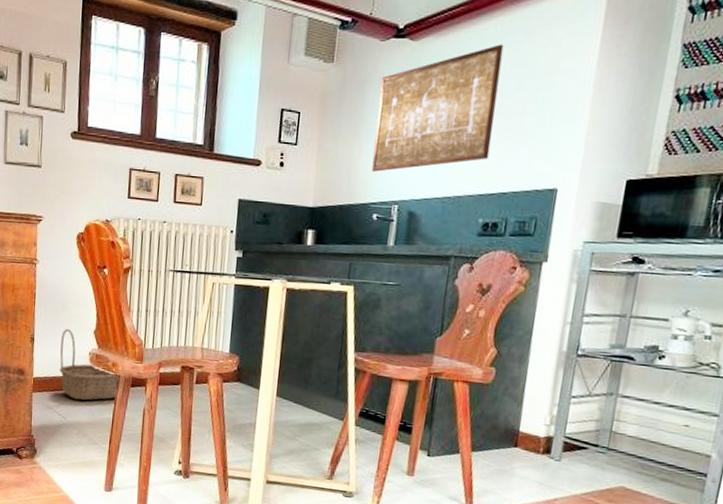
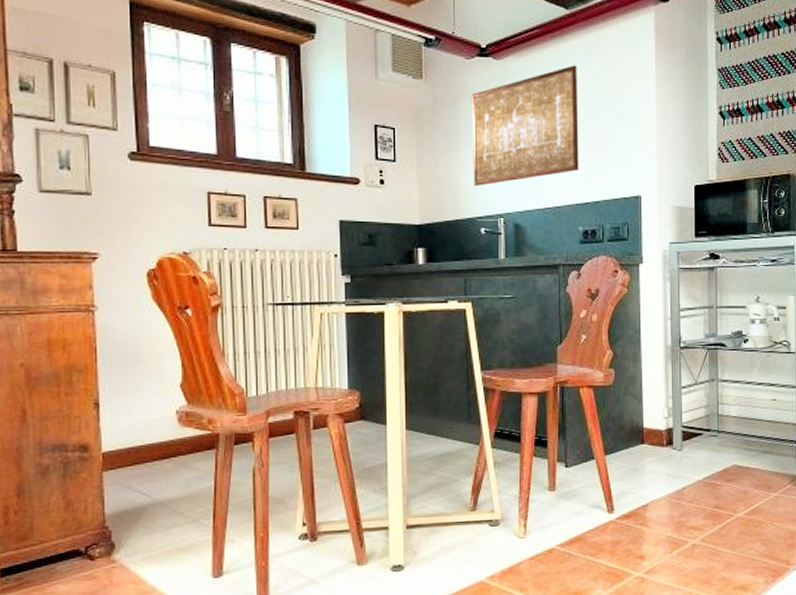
basket: present [59,328,120,401] -> none [137,385,220,471]

